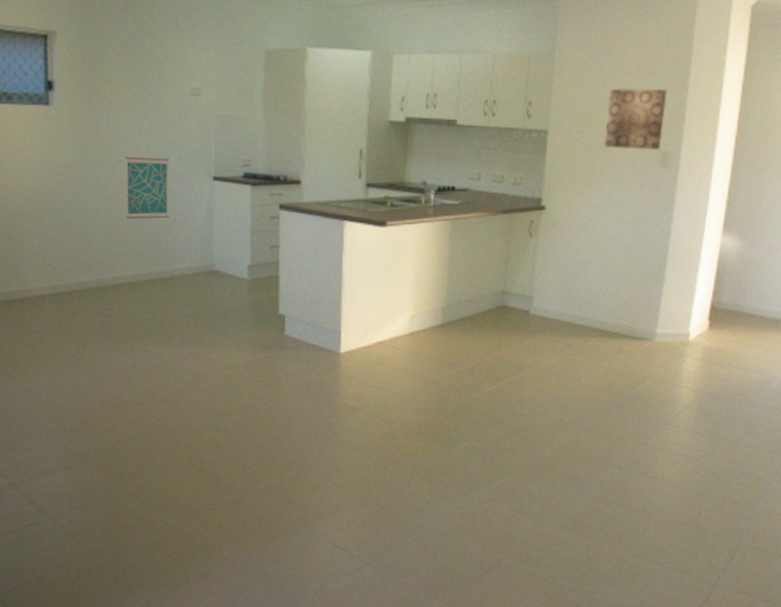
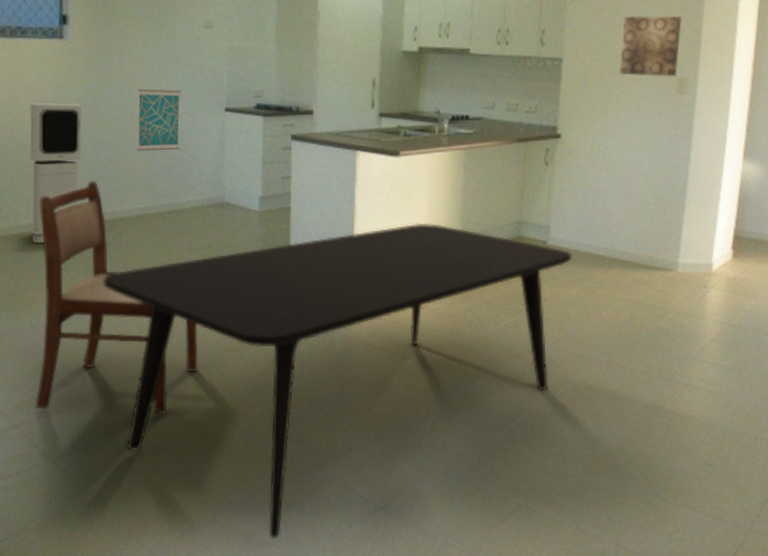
air purifier: none [18,168,71,310] -> present [30,101,82,244]
dining chair: none [30,248,190,475] -> present [35,181,199,415]
dining table: none [96,292,554,592] -> present [104,222,572,540]

